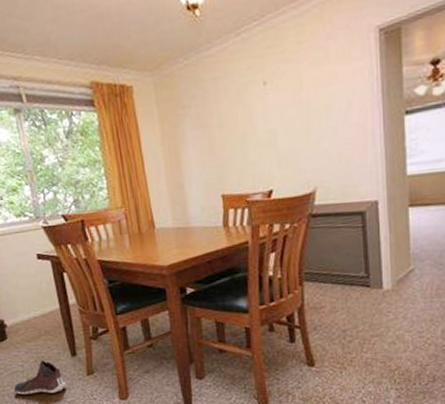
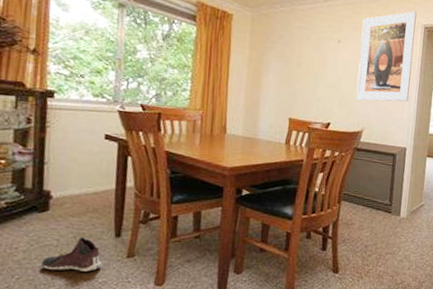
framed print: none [291,11,372,154] -> present [356,11,417,102]

